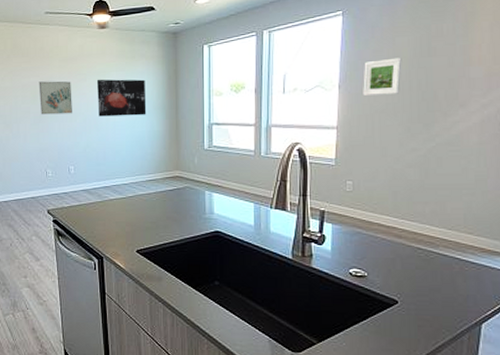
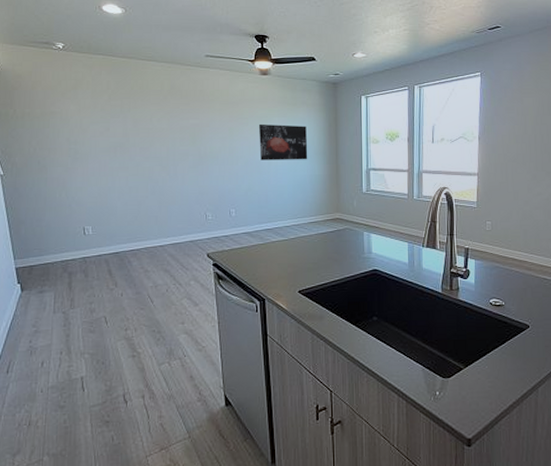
wall art: present [39,81,72,115] -> none [198,124,234,157]
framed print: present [363,57,402,95] -> none [498,115,529,146]

